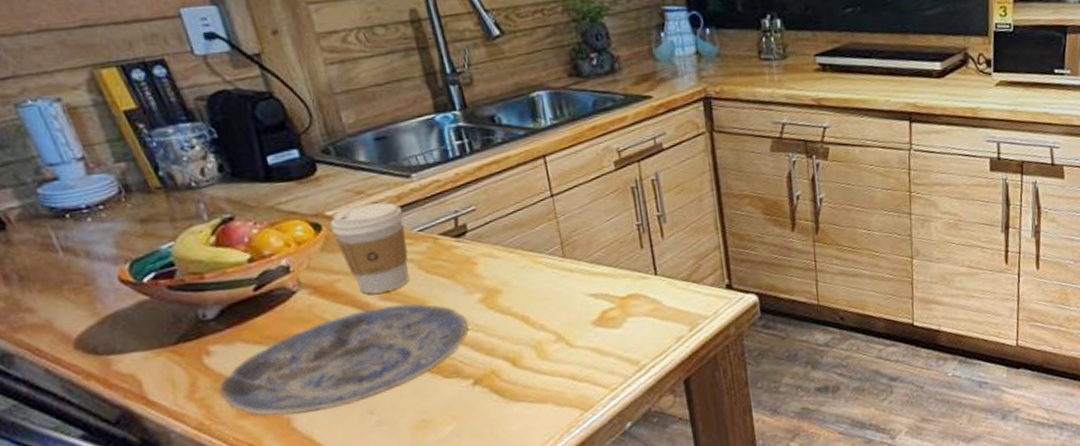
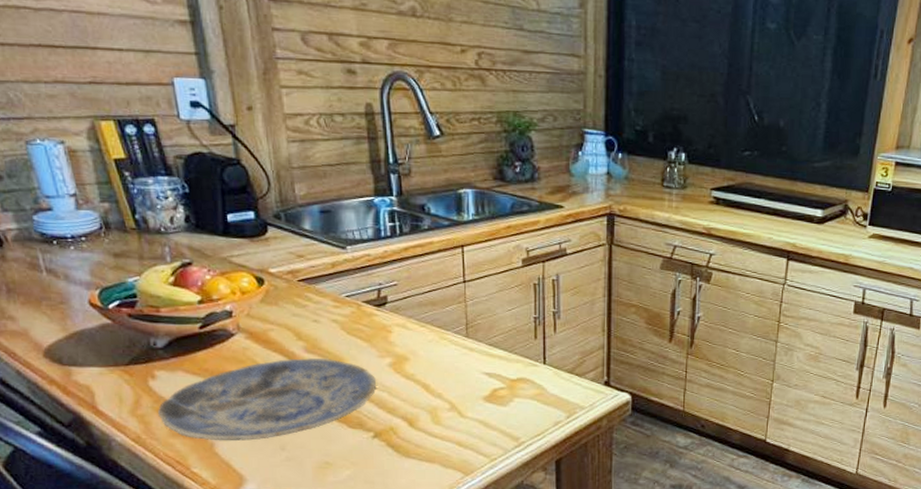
coffee cup: present [330,202,409,294] -> none [272,267,335,346]

